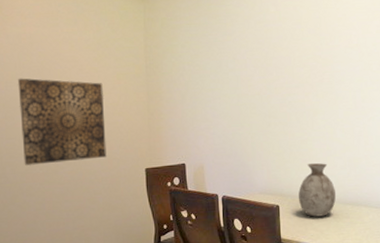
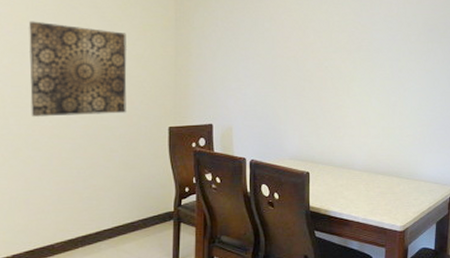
vase: present [298,162,336,217] -> none [330,130,367,186]

